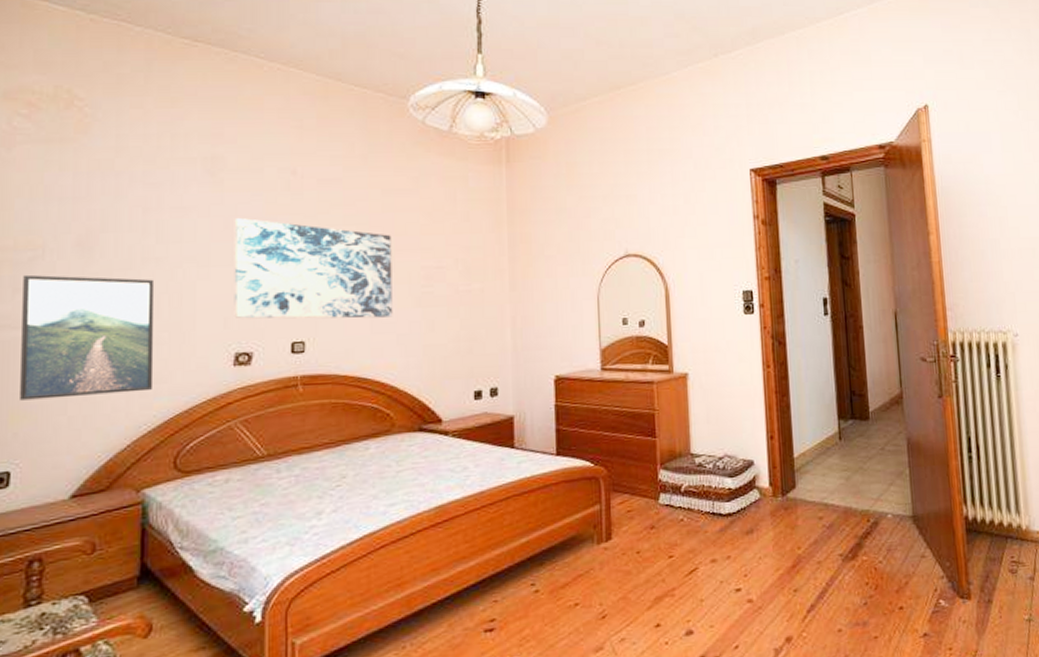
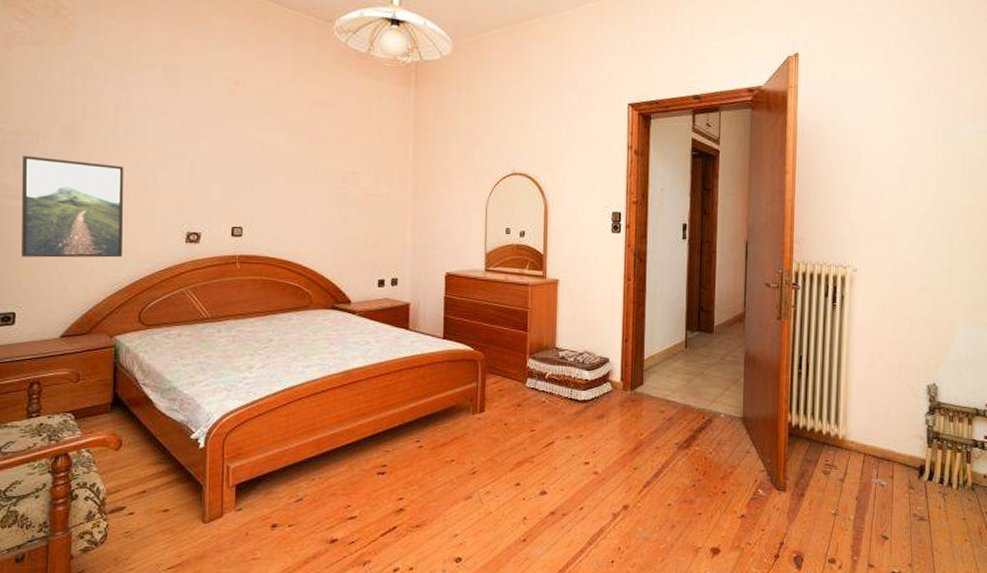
wall art: present [234,218,393,319] -> none [186,119,315,212]

